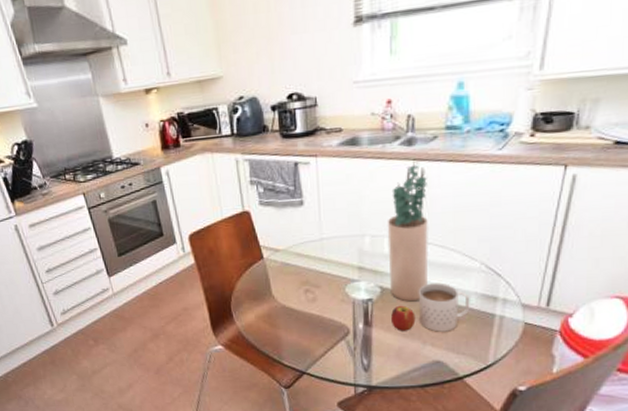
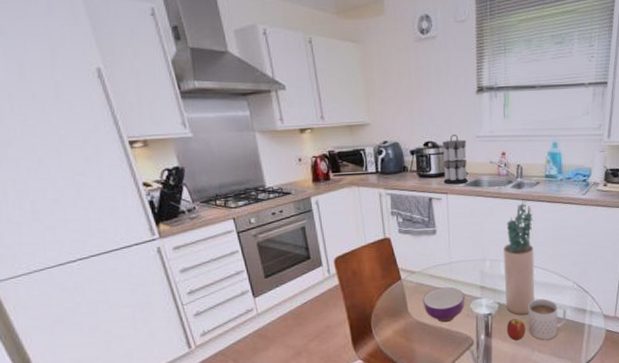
bowl: none [288,267,340,308] -> present [422,287,465,323]
spice rack: none [310,81,342,145] -> present [442,134,468,185]

